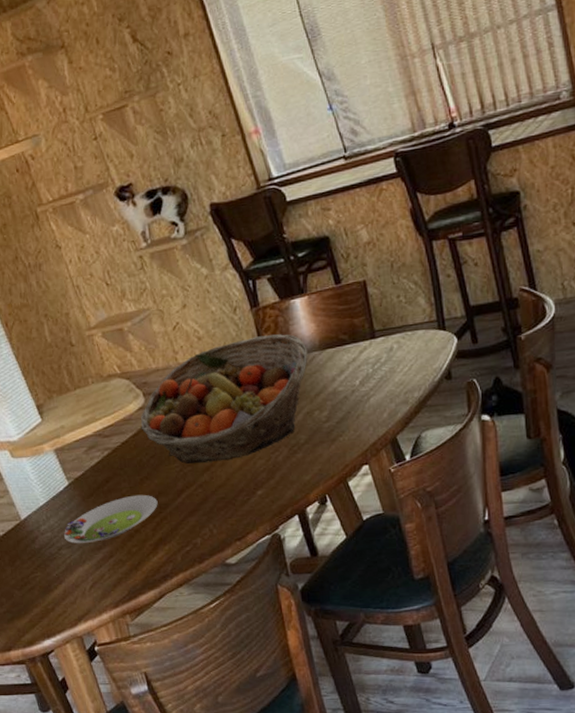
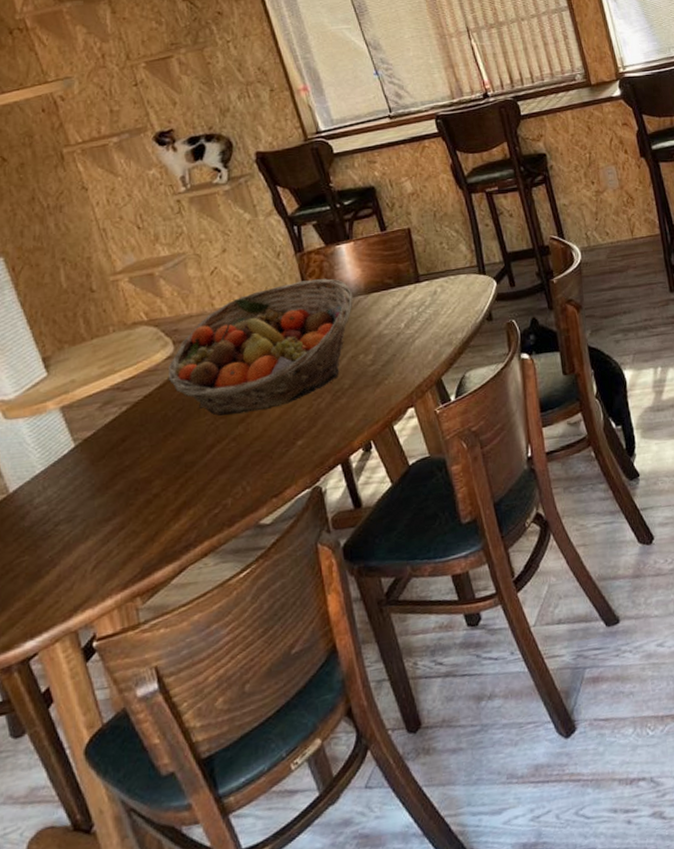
salad plate: present [63,494,158,544] -> none [63,453,183,517]

